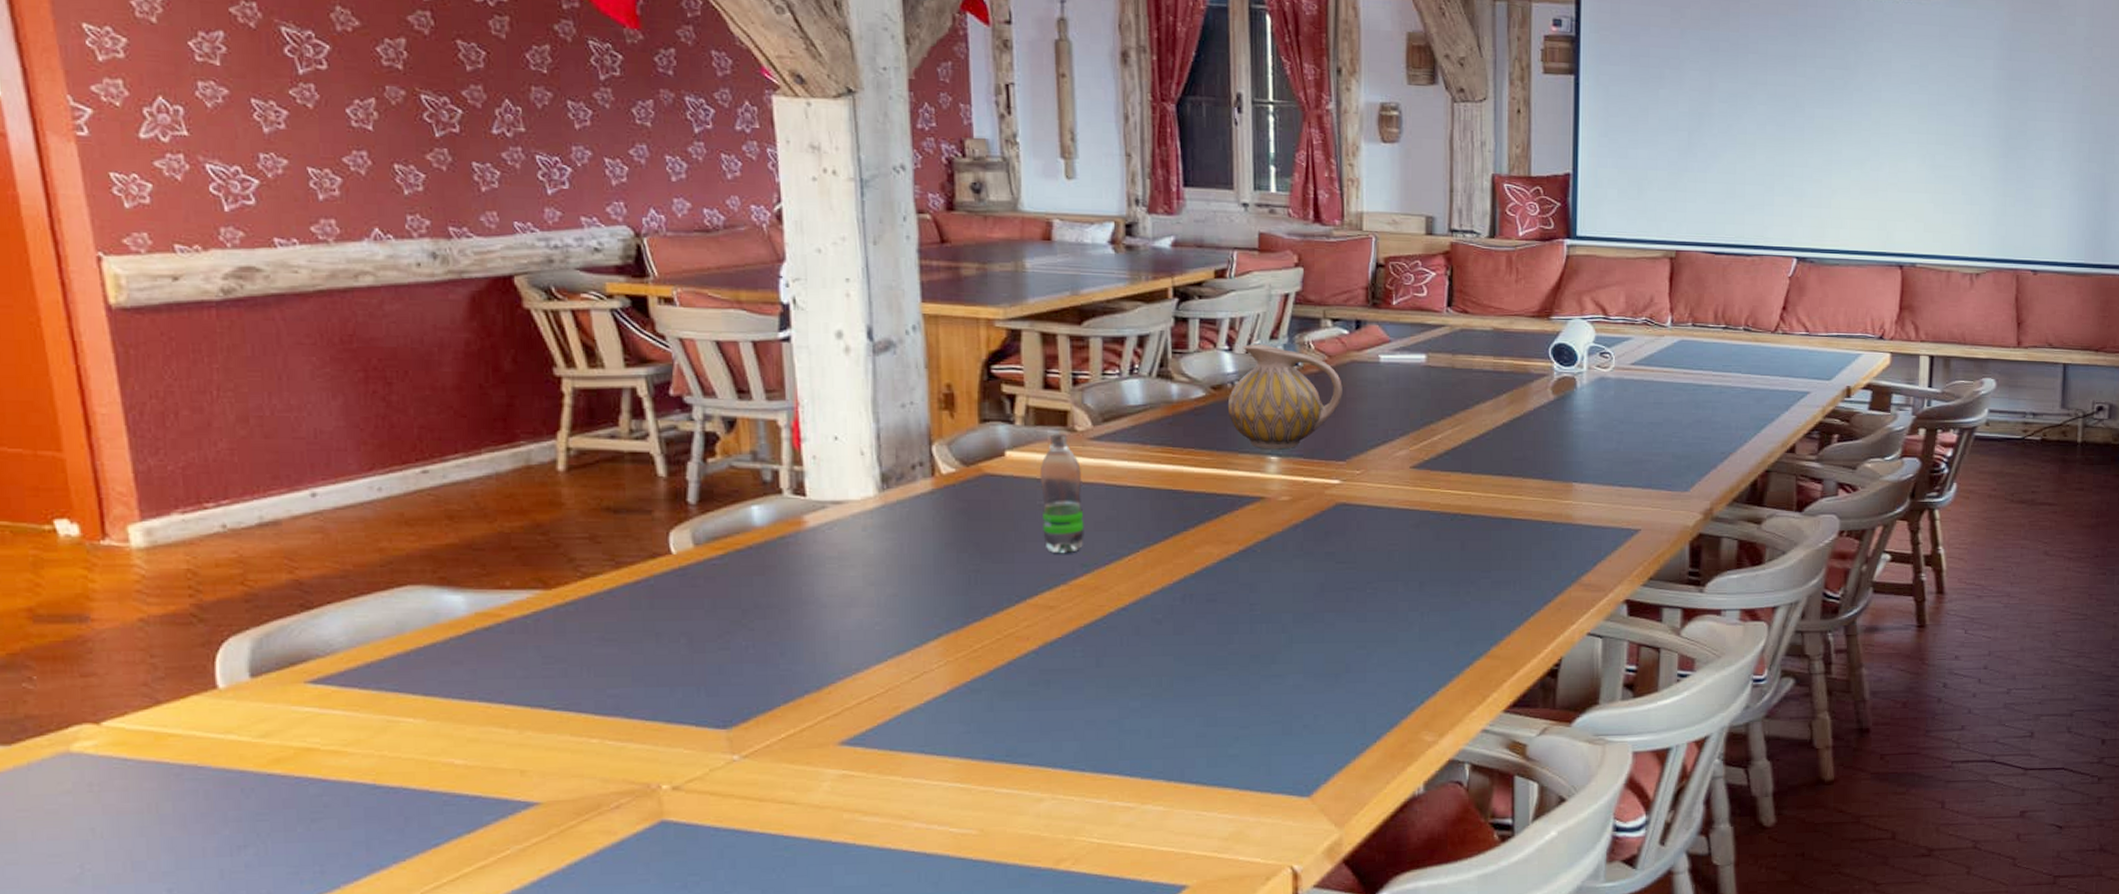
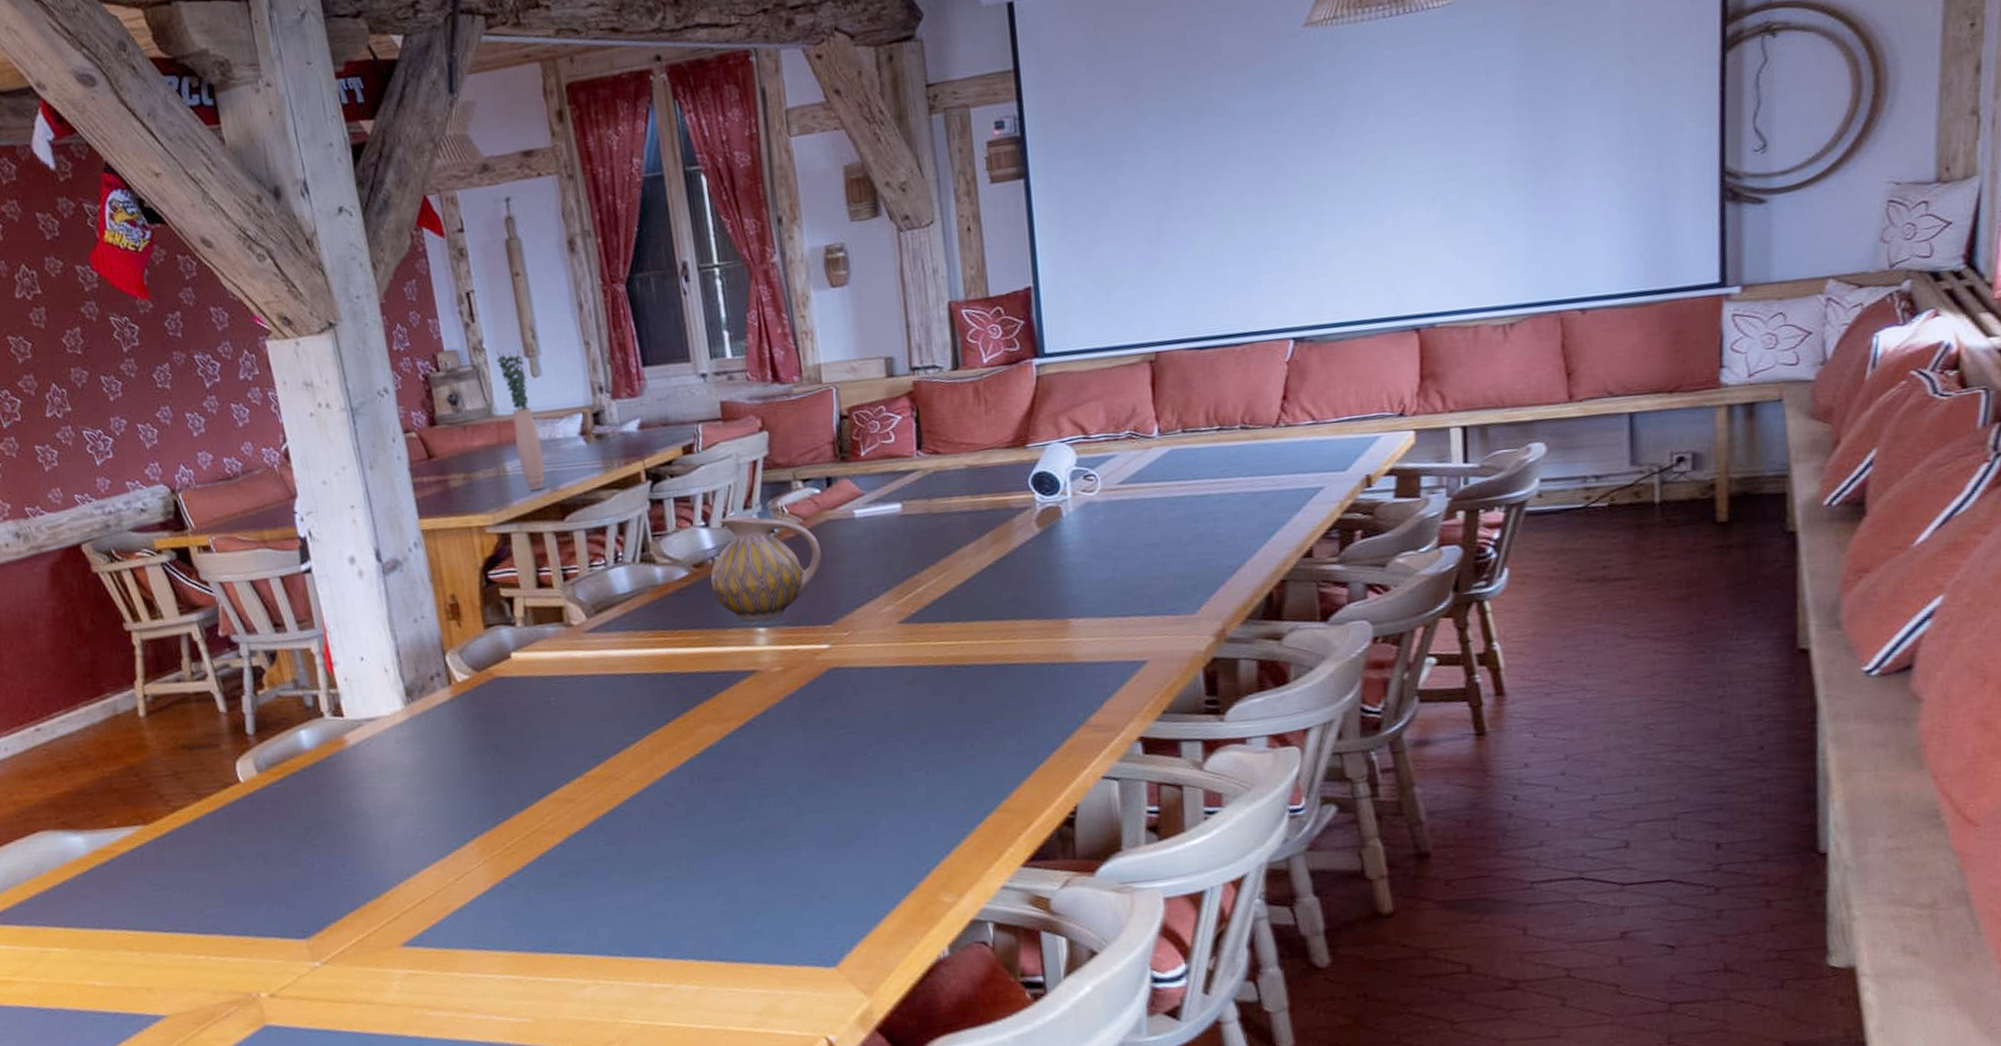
vase: none [1030,146,1067,291] -> present [497,349,545,491]
bottle: present [1039,434,1084,554] -> none [544,630,593,748]

